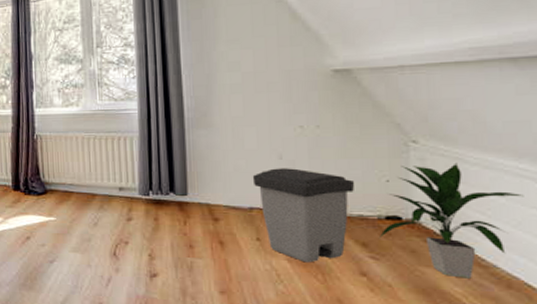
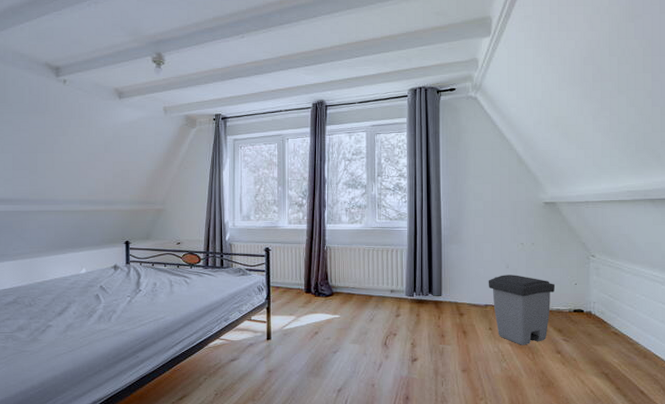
indoor plant: present [378,162,524,279] -> none [569,271,655,352]

